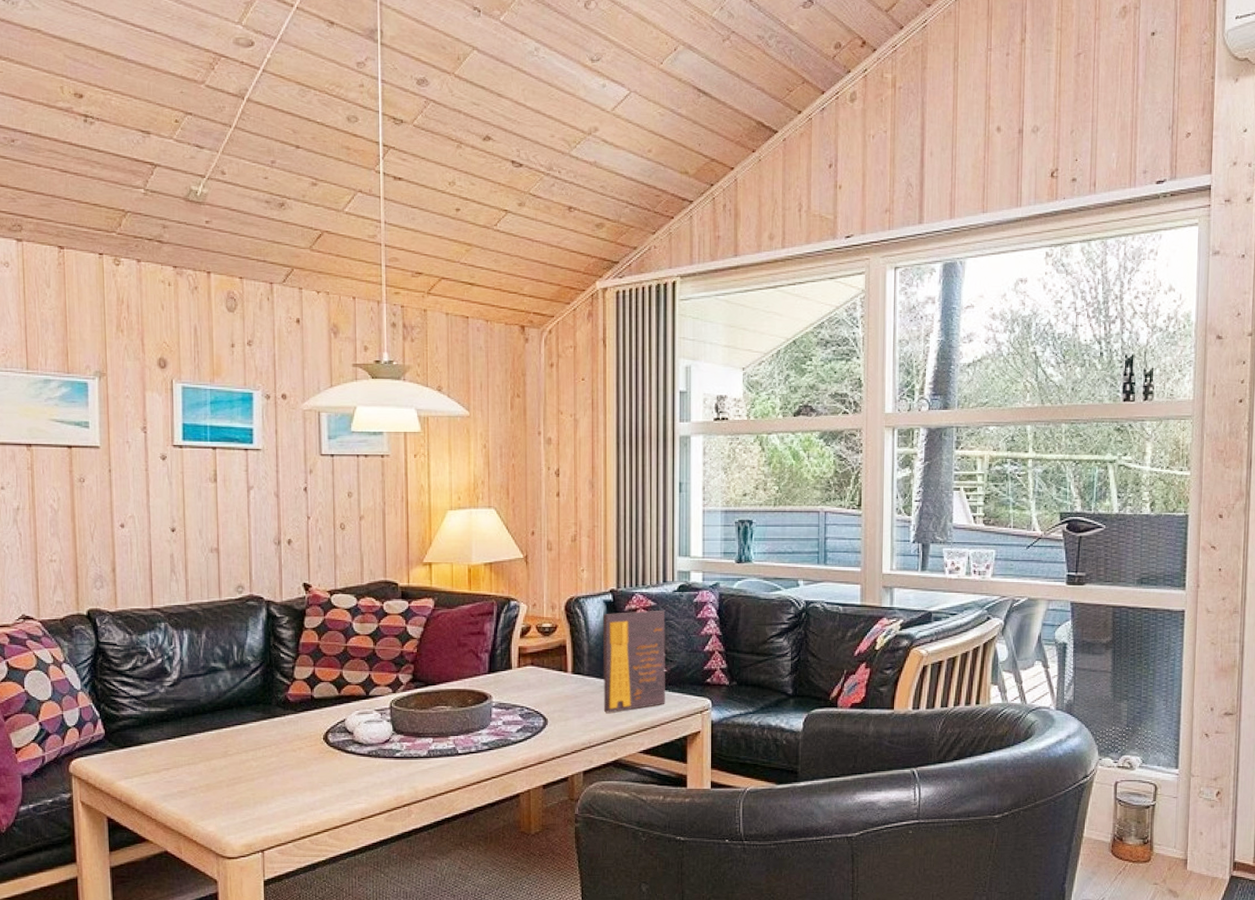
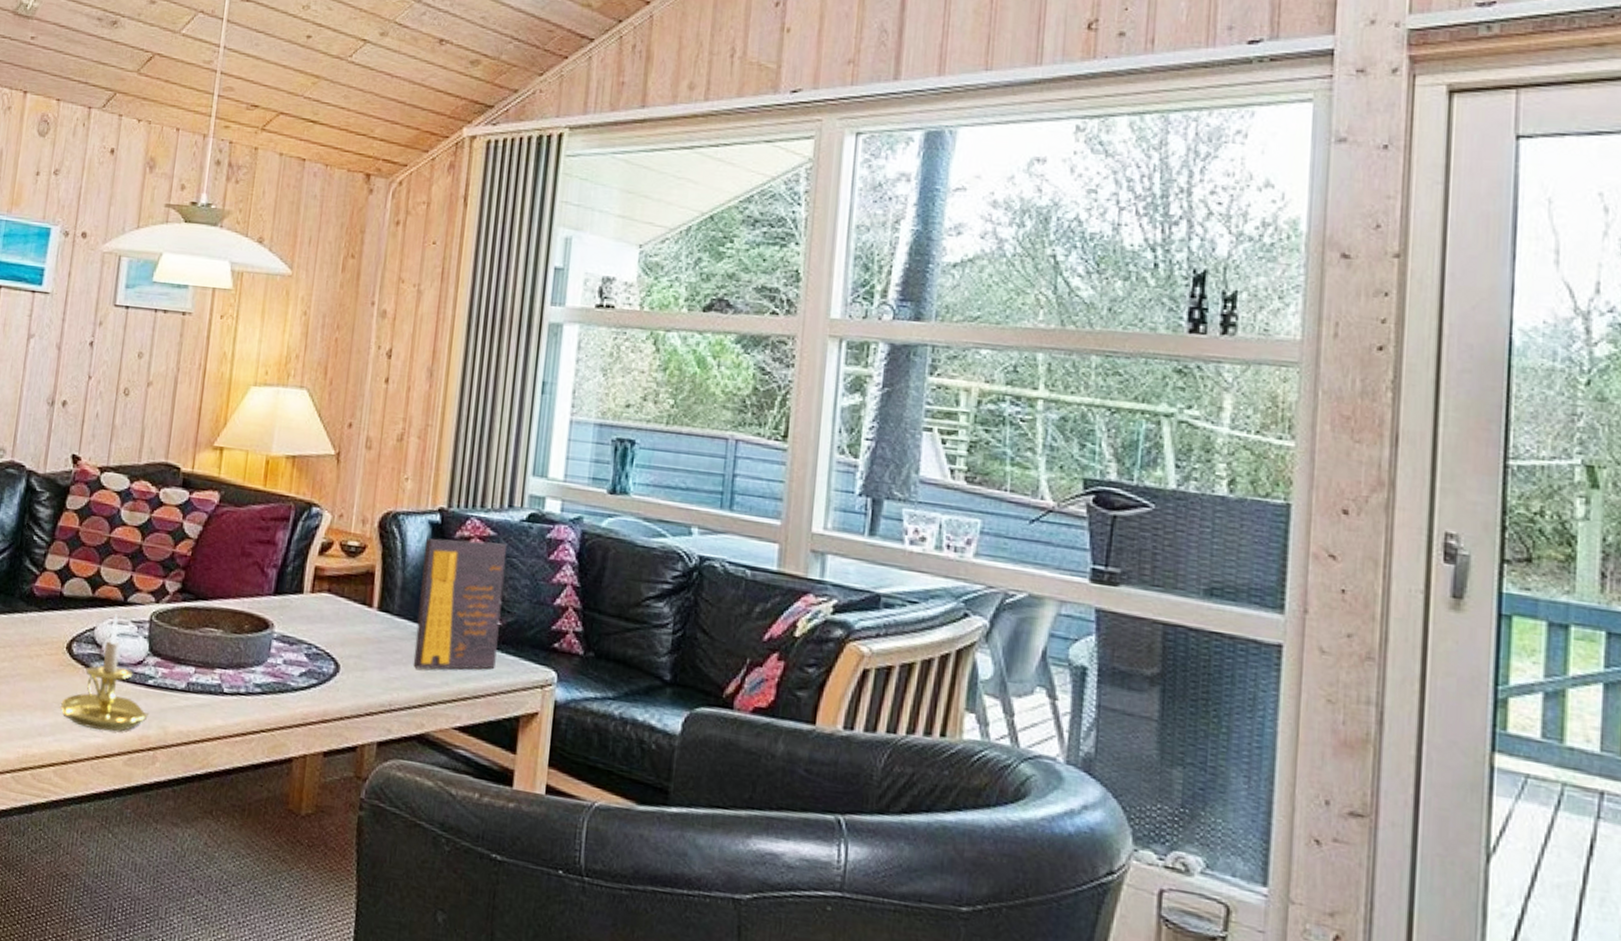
candle holder: none [326,706,400,798] -> present [61,614,148,731]

